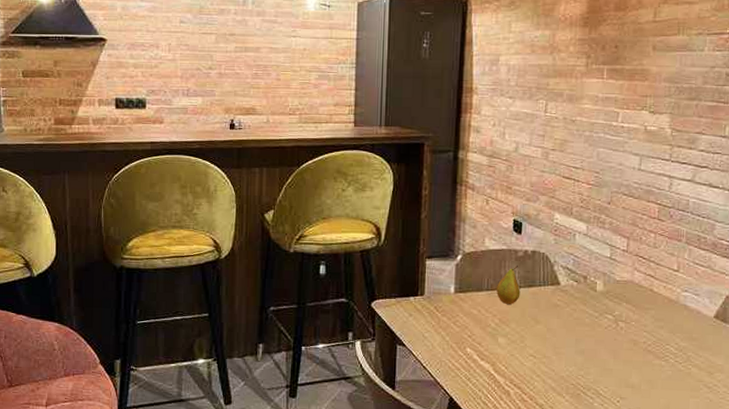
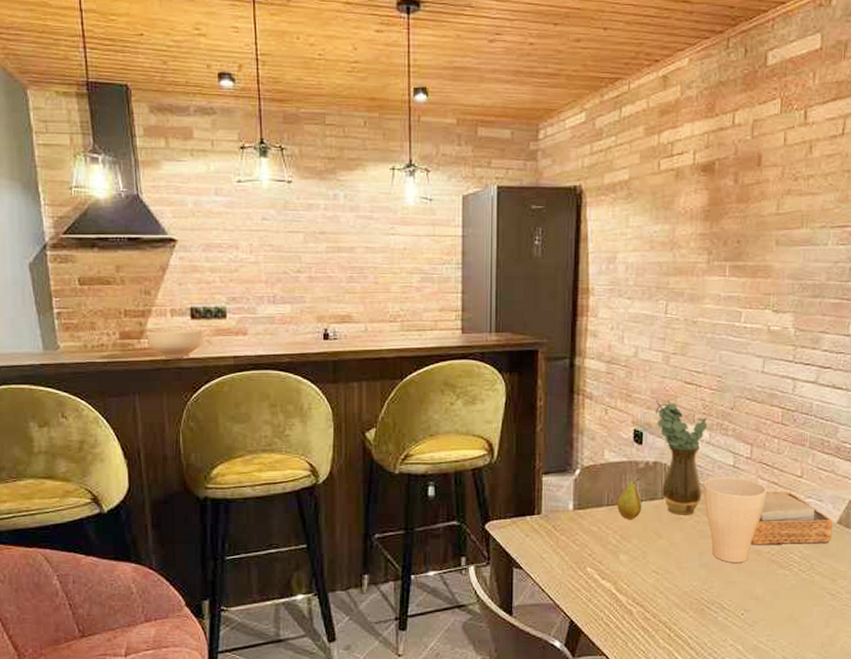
bowl: none [77,117,126,142] -> present [146,329,204,358]
vase: none [535,192,585,303] -> present [656,399,708,515]
cup: none [580,267,644,351] -> present [703,477,767,563]
napkin holder: none [627,284,710,337] -> present [750,492,833,546]

